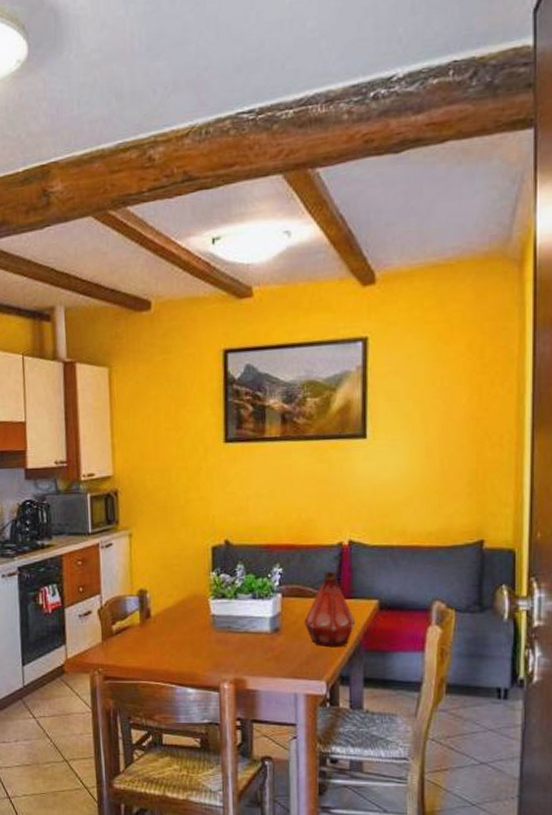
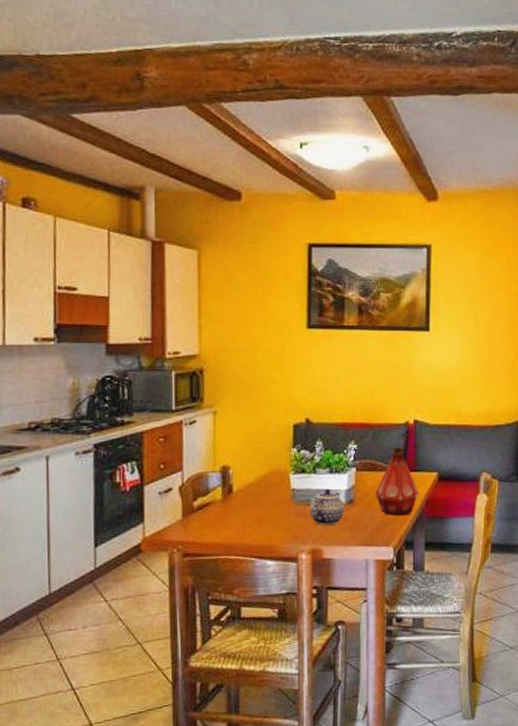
teapot: none [231,615,269,654] -> present [309,488,344,525]

